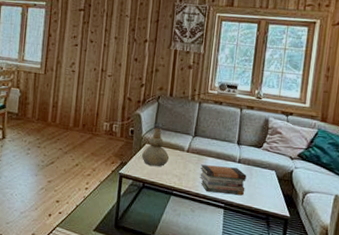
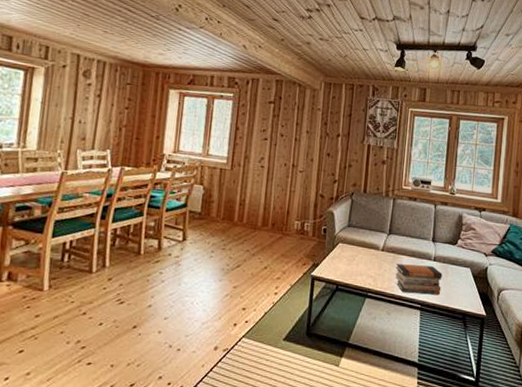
vase: present [142,128,170,167] -> none [335,226,364,267]

